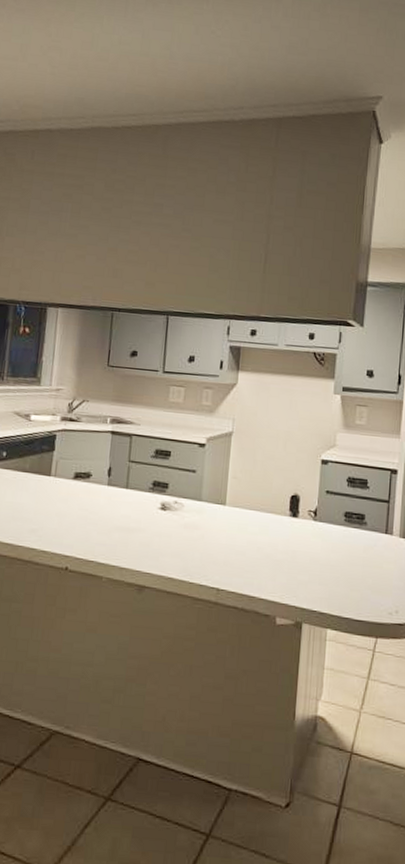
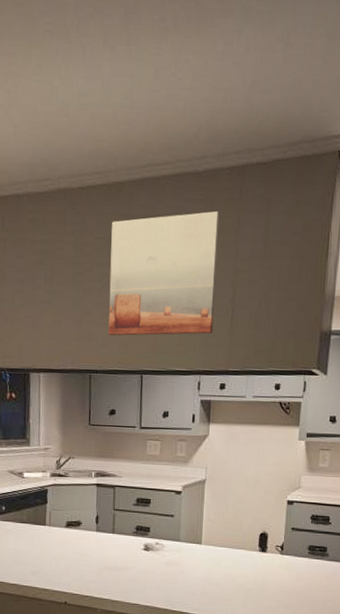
wall art: none [135,158,255,278] -> present [108,210,220,336]

